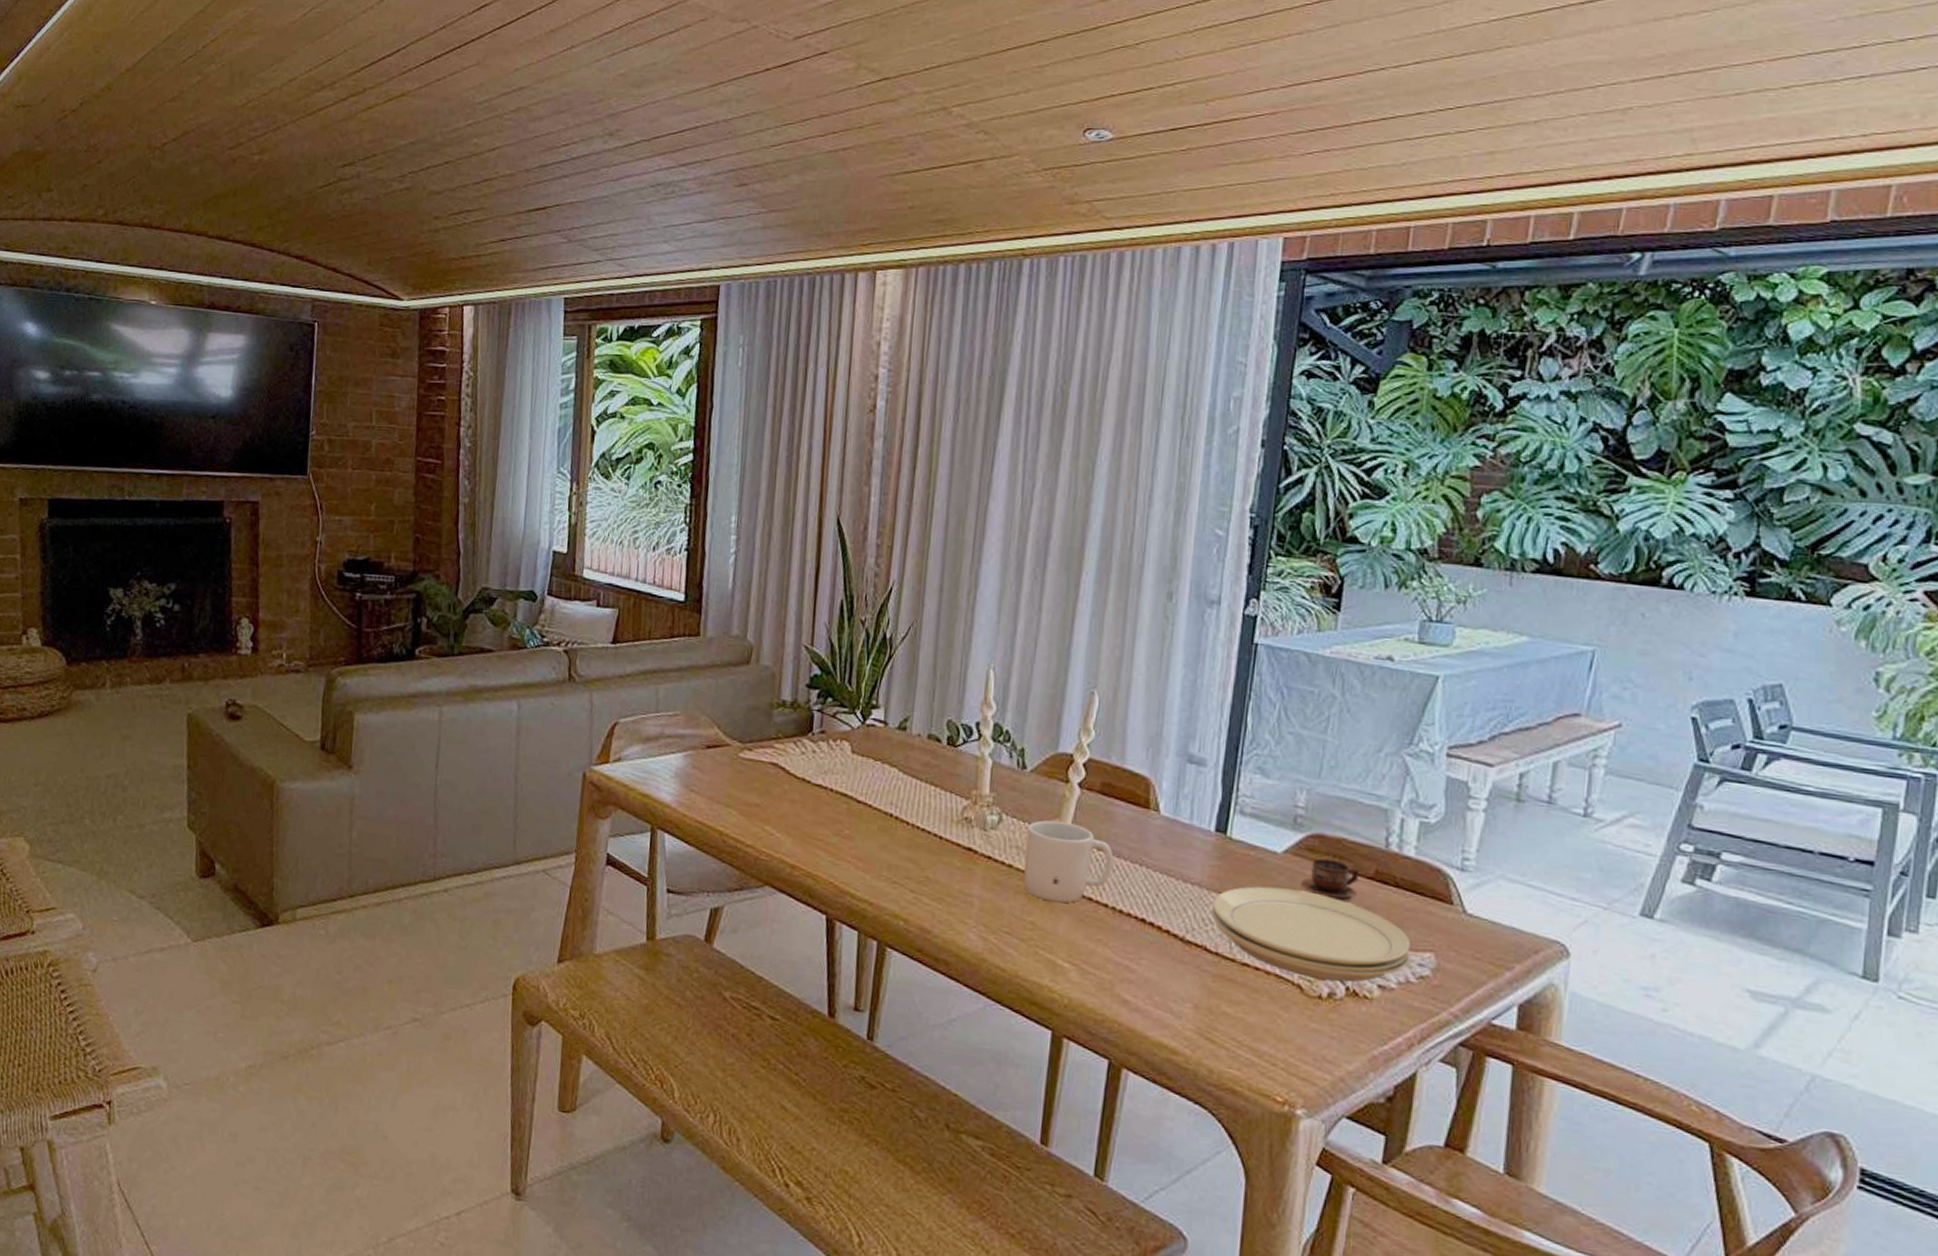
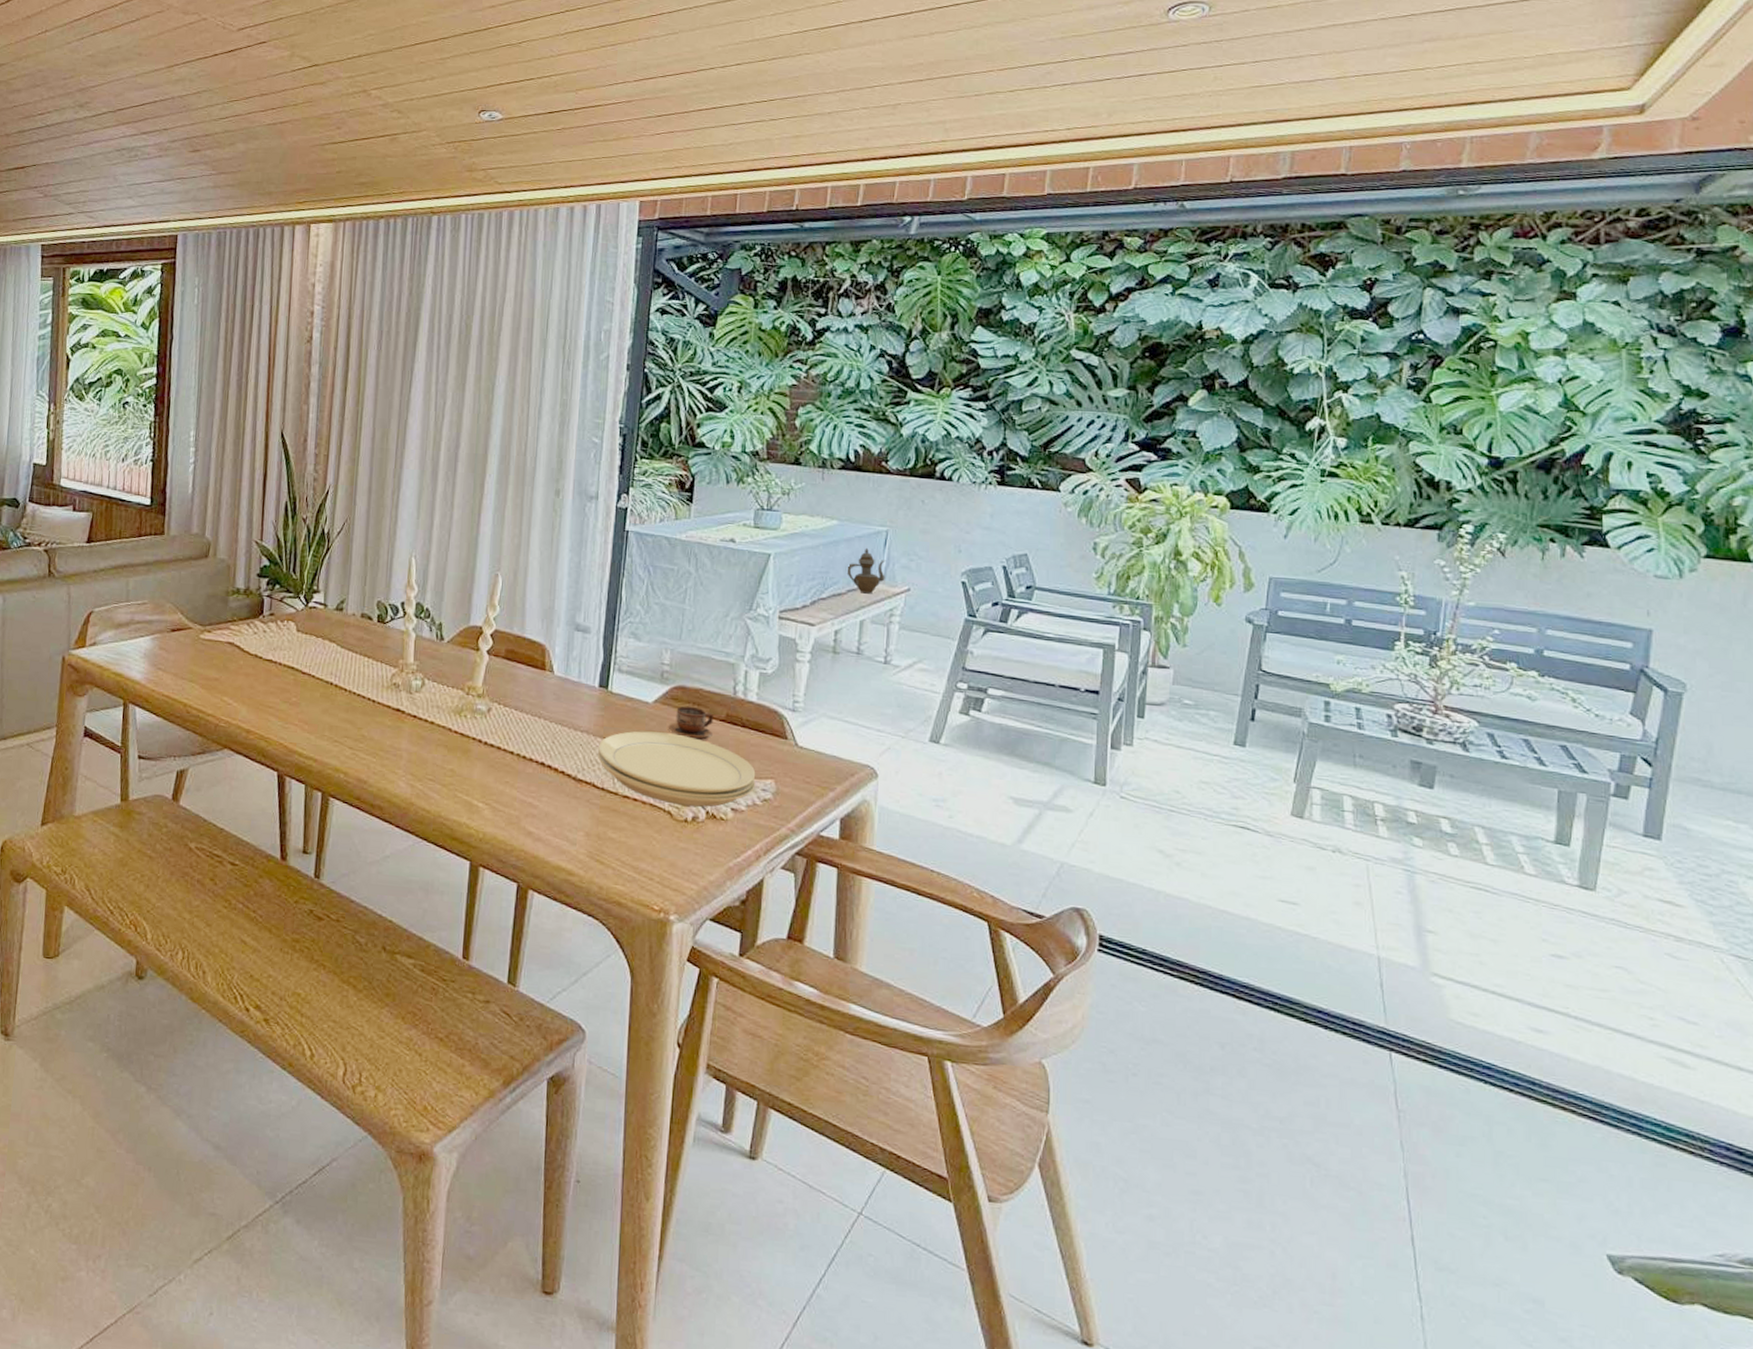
mug: present [1023,820,1114,904] -> none [443,683,518,753]
teapot: none [1536,671,1591,729] -> present [845,547,886,594]

